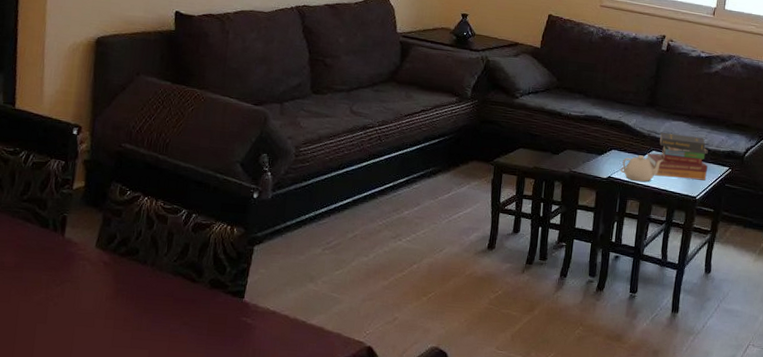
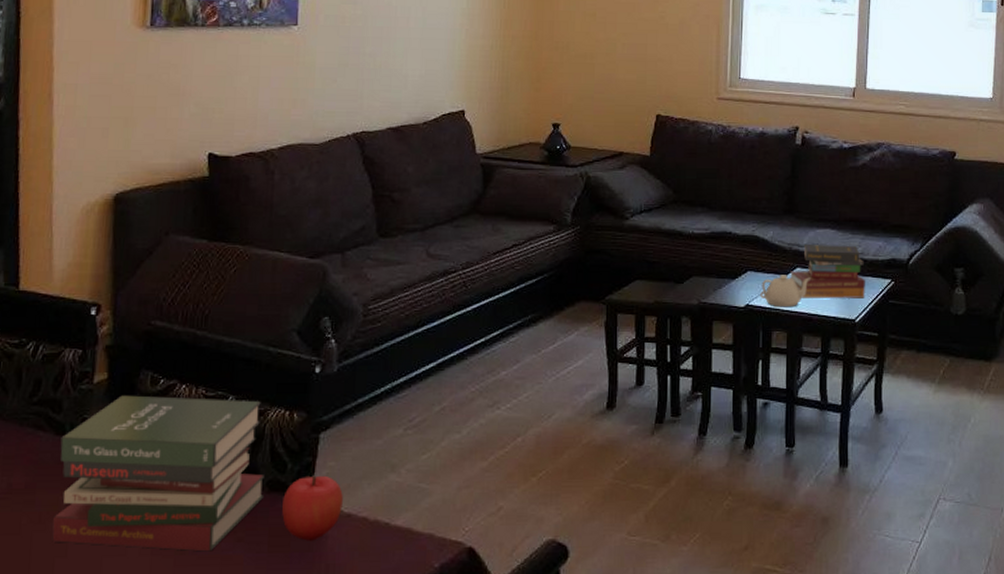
books: none [35,201,208,330] -> present [52,395,264,552]
fruit: none [220,279,270,330] -> present [282,475,343,541]

